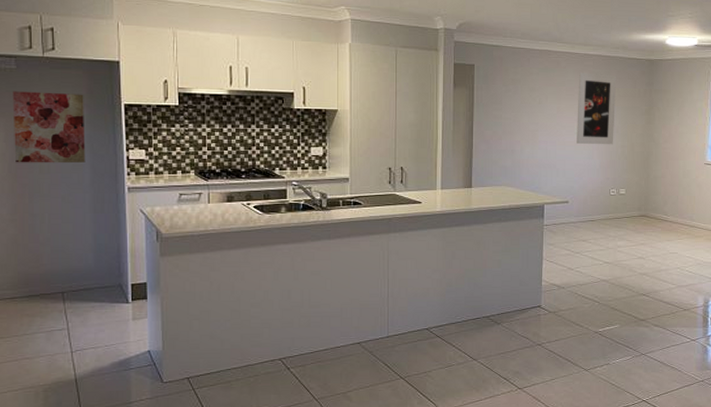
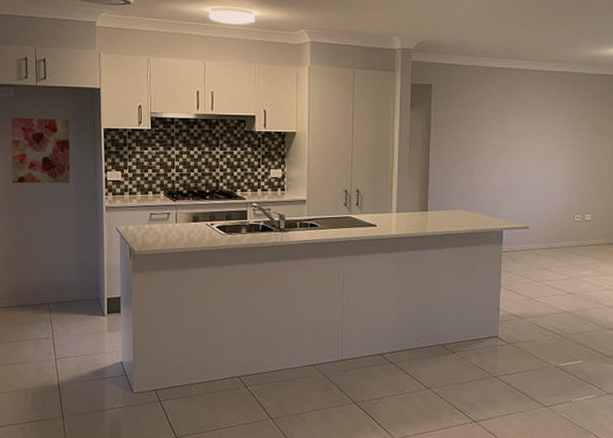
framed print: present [577,72,617,145] -> none [538,91,583,168]

